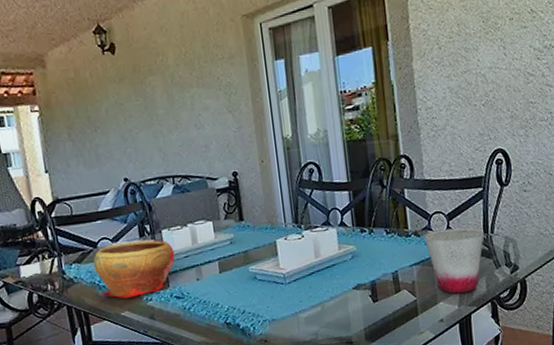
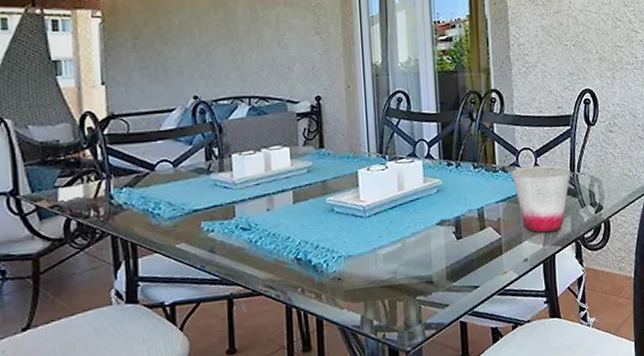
bowl: present [93,239,175,299] -> none [147,163,245,229]

